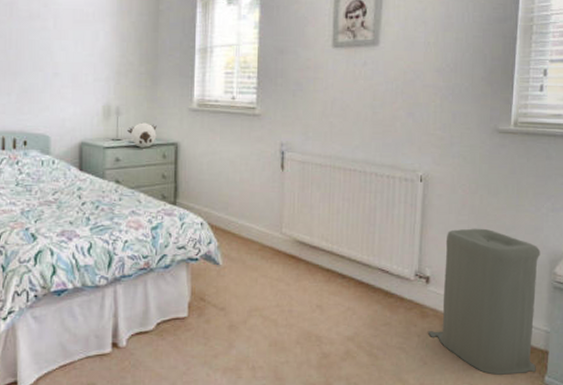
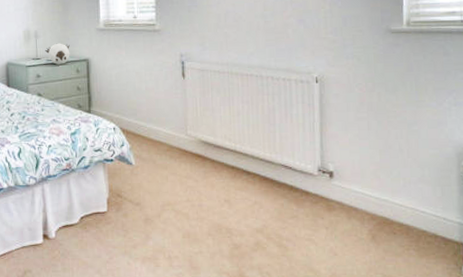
laundry basket: present [427,228,541,375] -> none [335,124,452,266]

